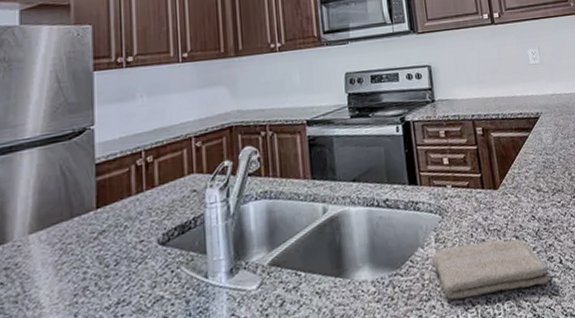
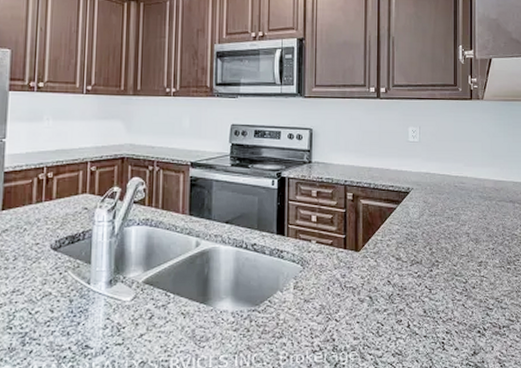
washcloth: present [431,238,549,300] -> none [288,295,396,344]

